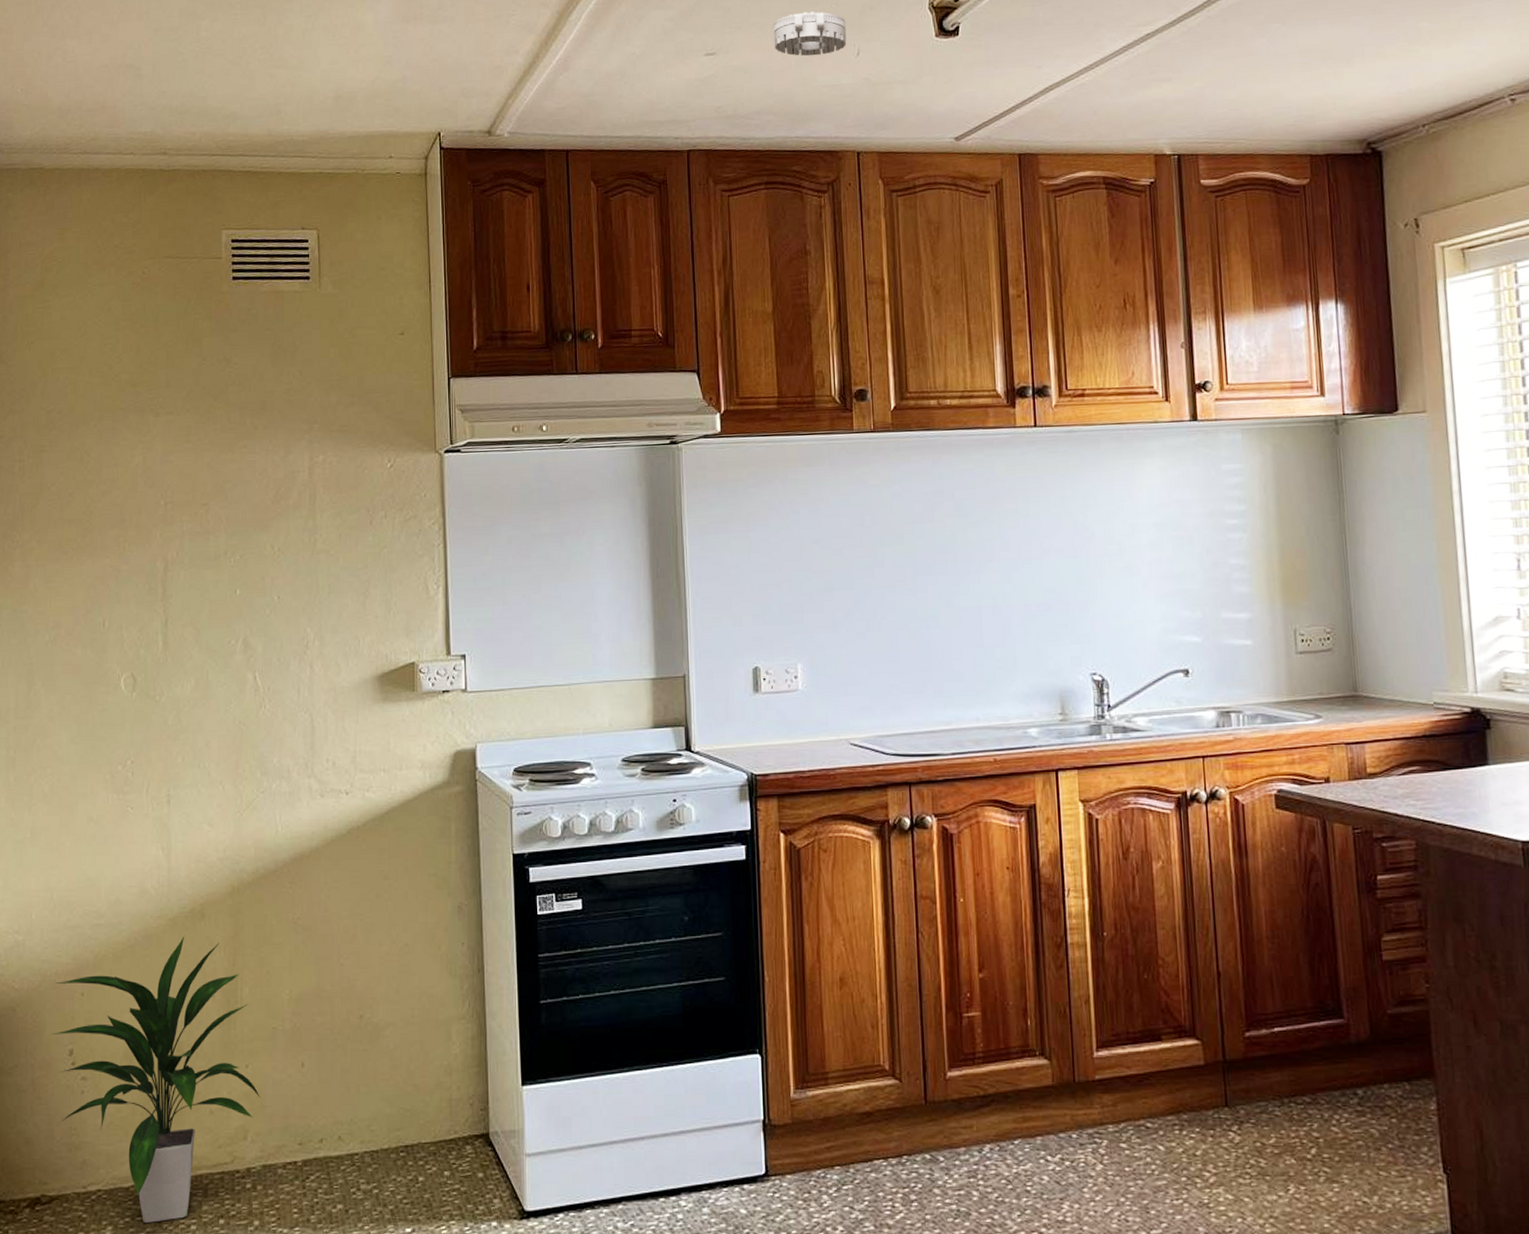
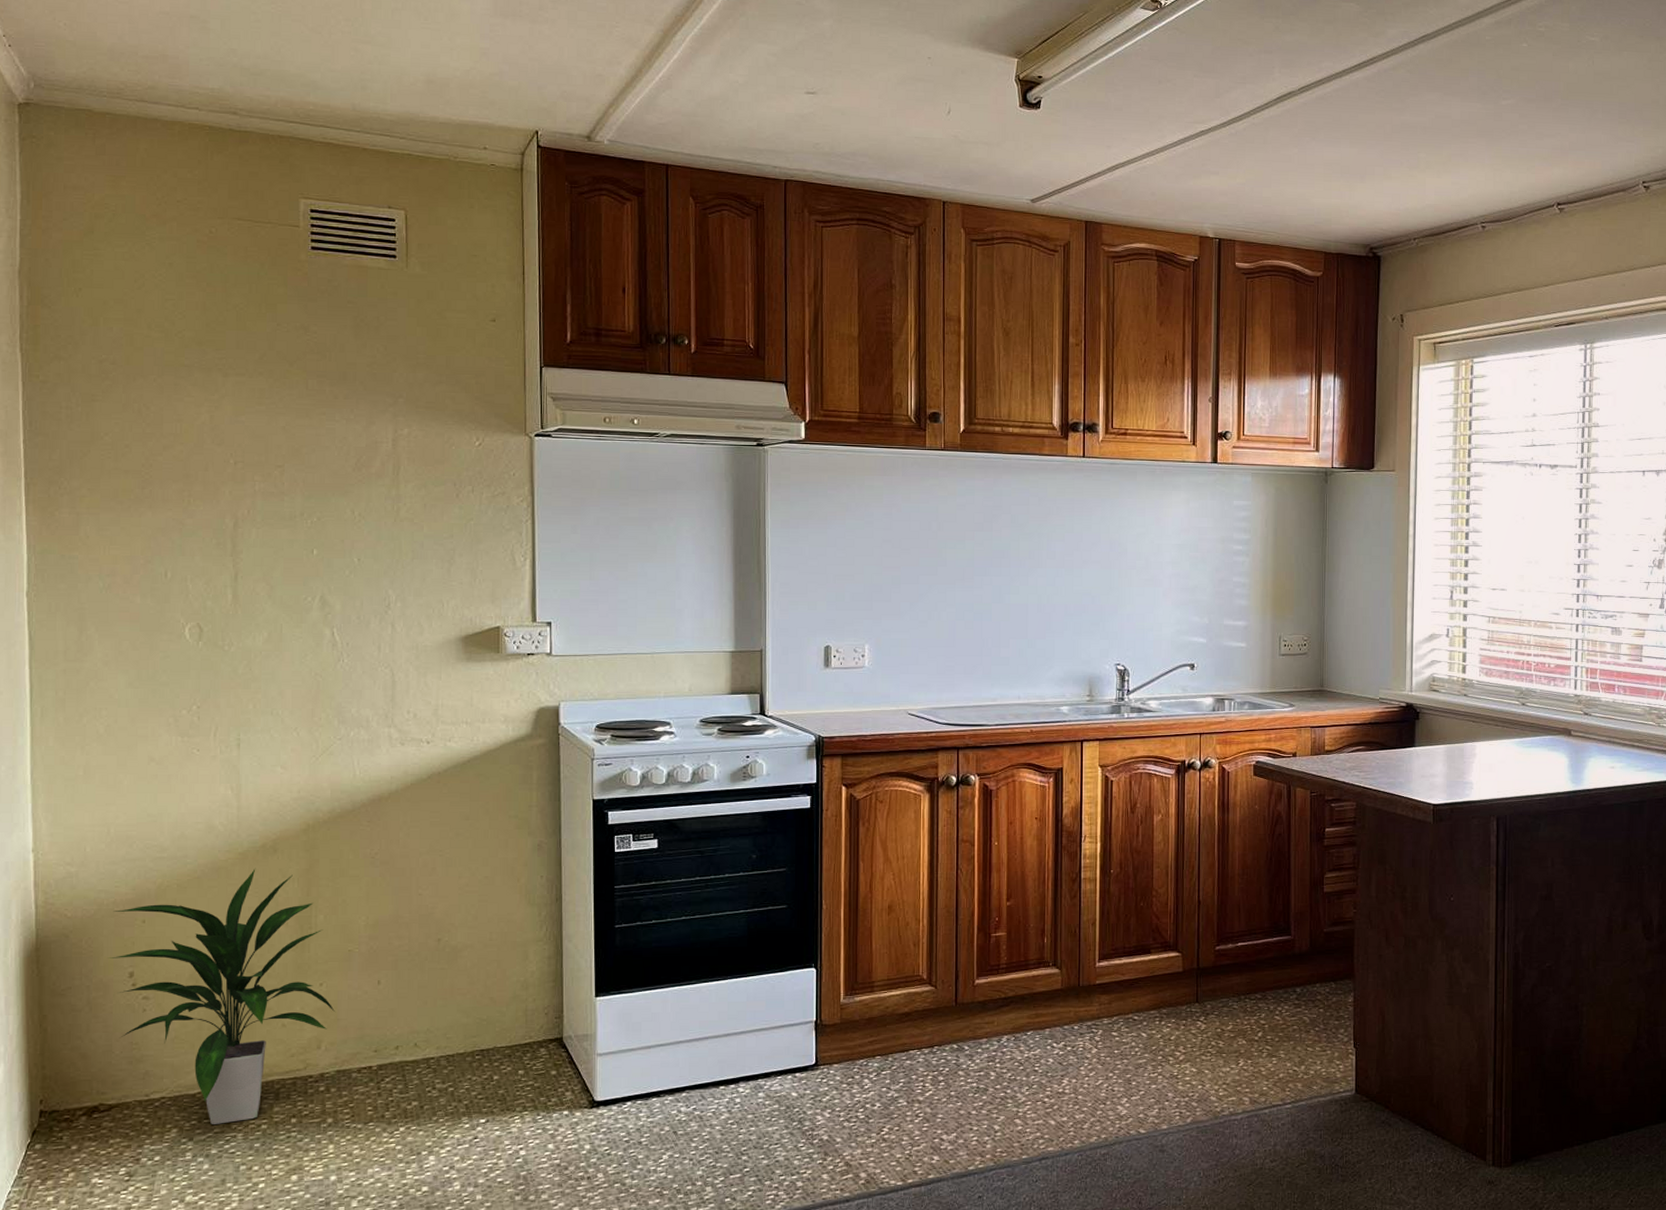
smoke detector: present [773,11,847,56] -> none [871,66,939,109]

